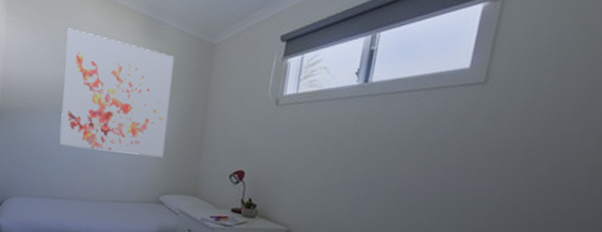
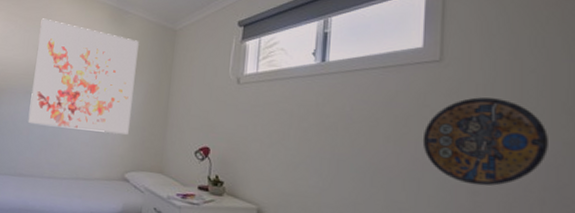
manhole cover: none [452,122,574,210] -> present [422,97,548,187]

